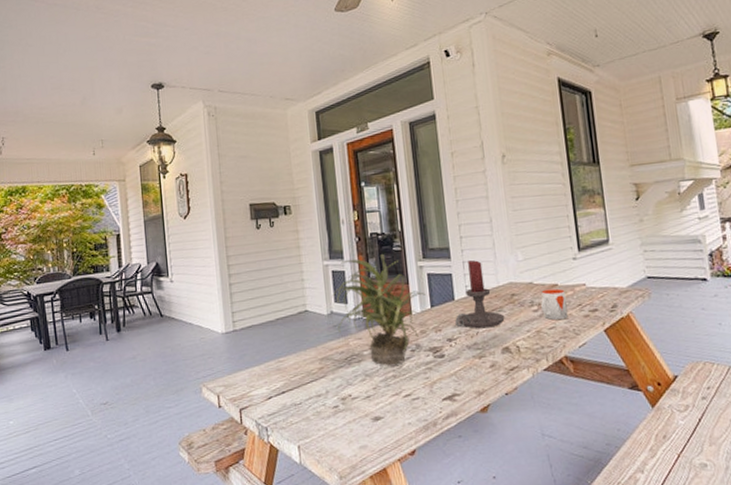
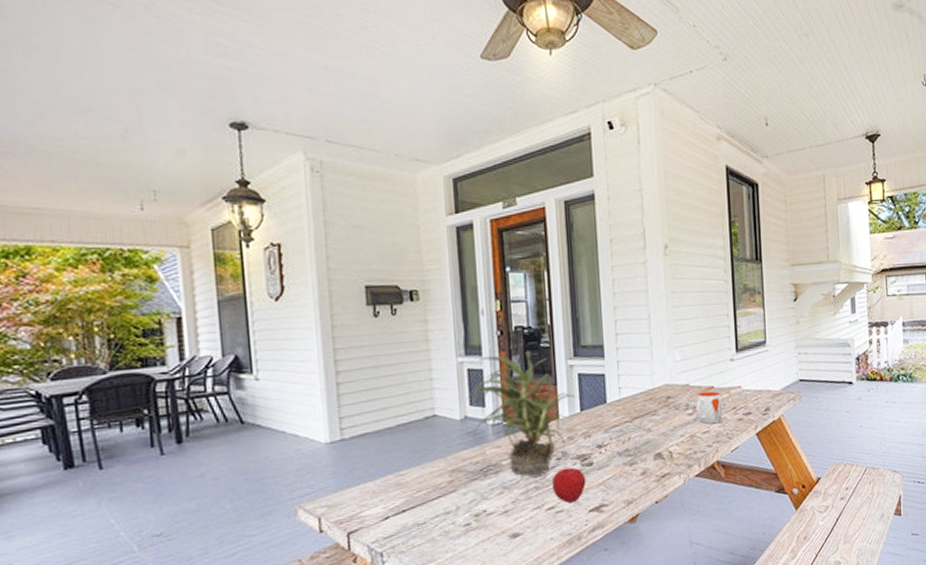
apple: none [407,358,439,392] -> present [551,467,586,504]
candle holder: present [455,260,505,328] -> none [606,360,659,433]

